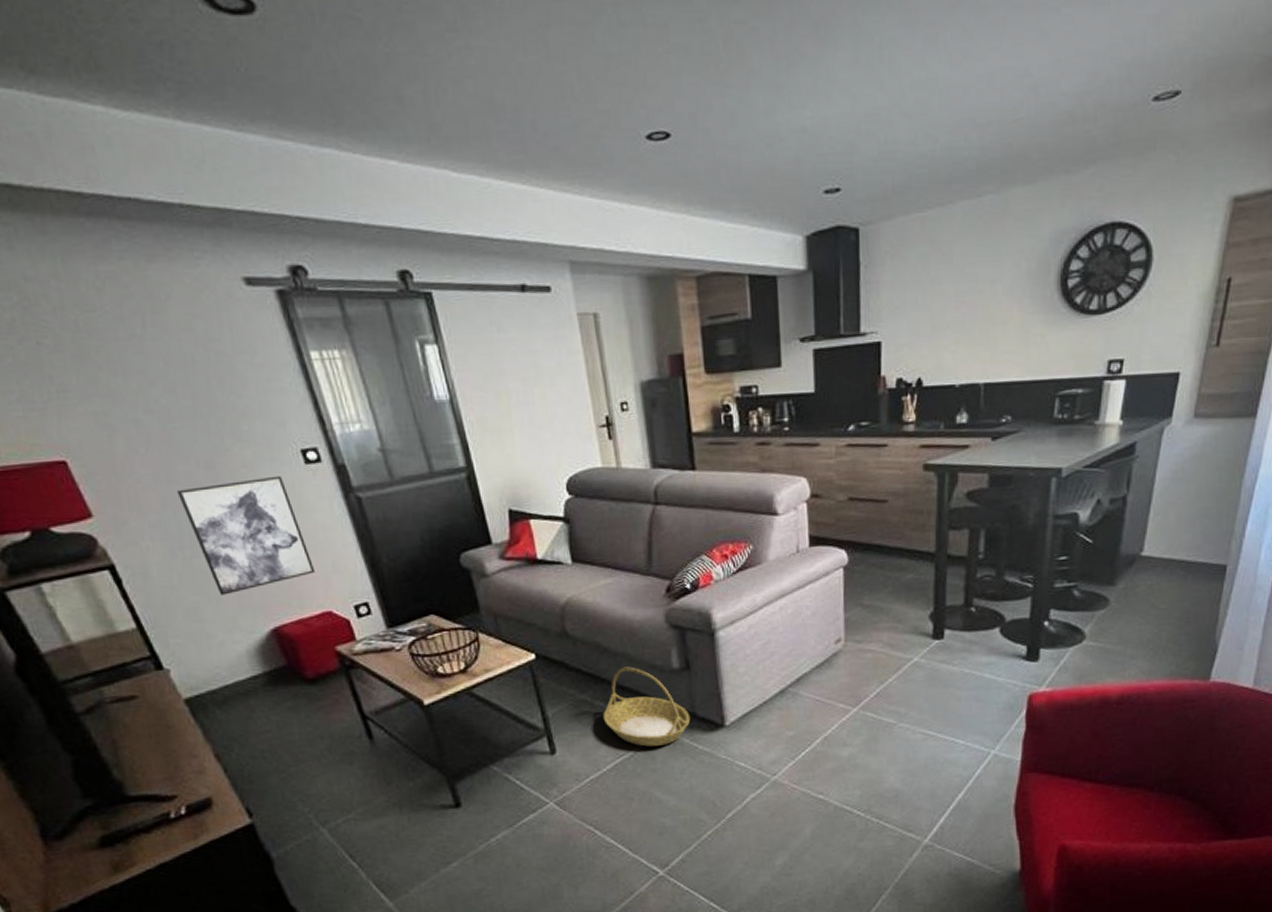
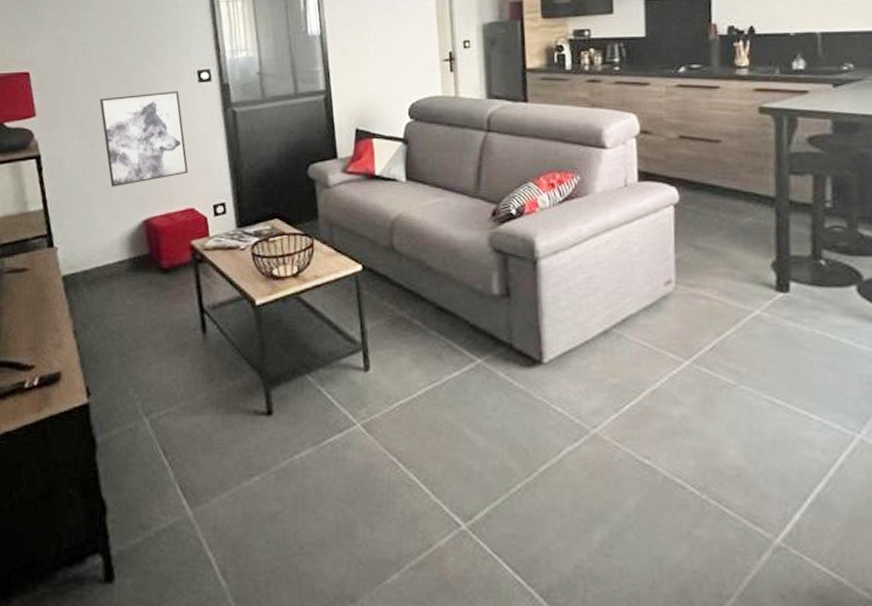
basket: present [602,666,691,747] -> none [419,287,507,376]

